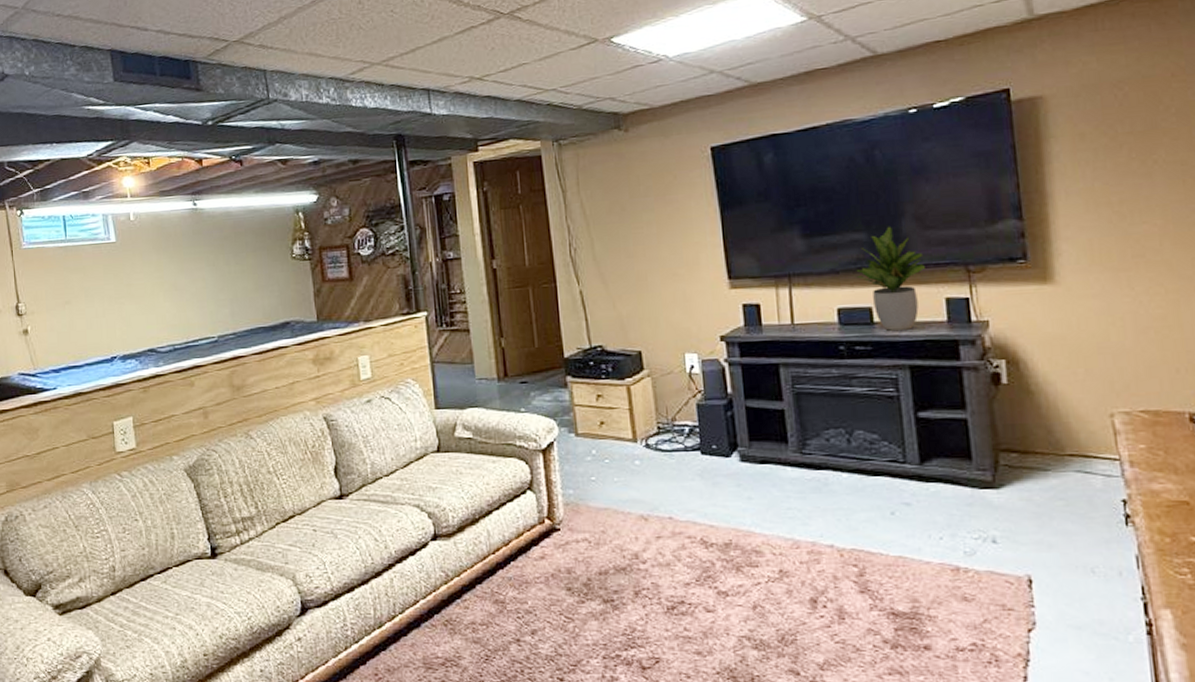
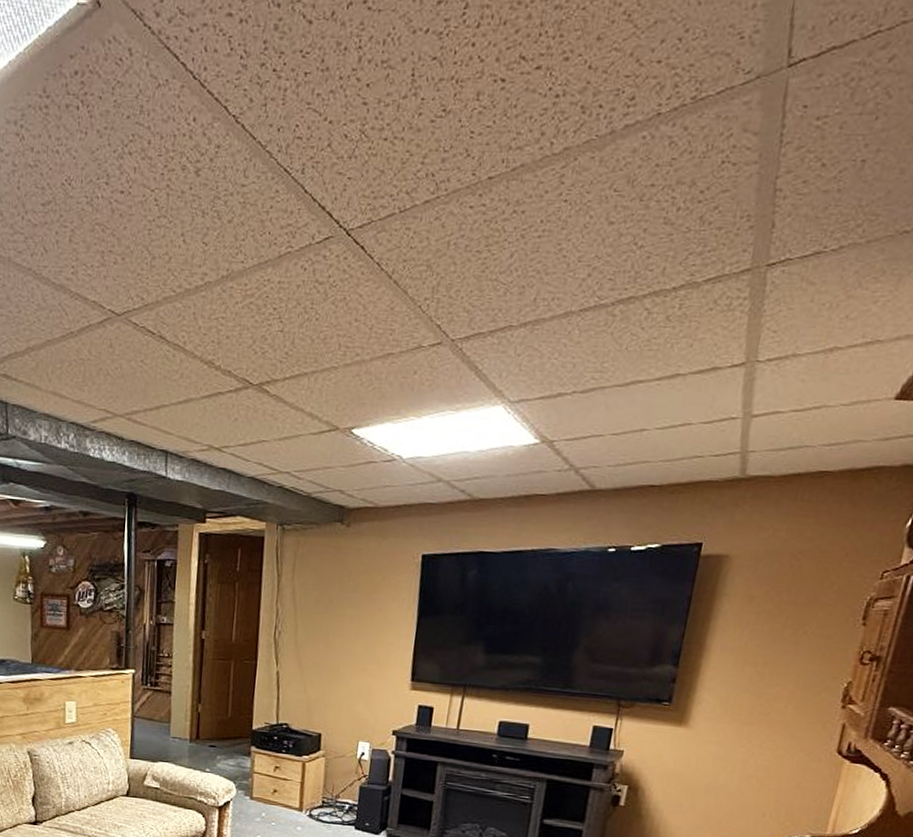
potted plant: present [853,226,925,332] -> none [520,654,585,749]

